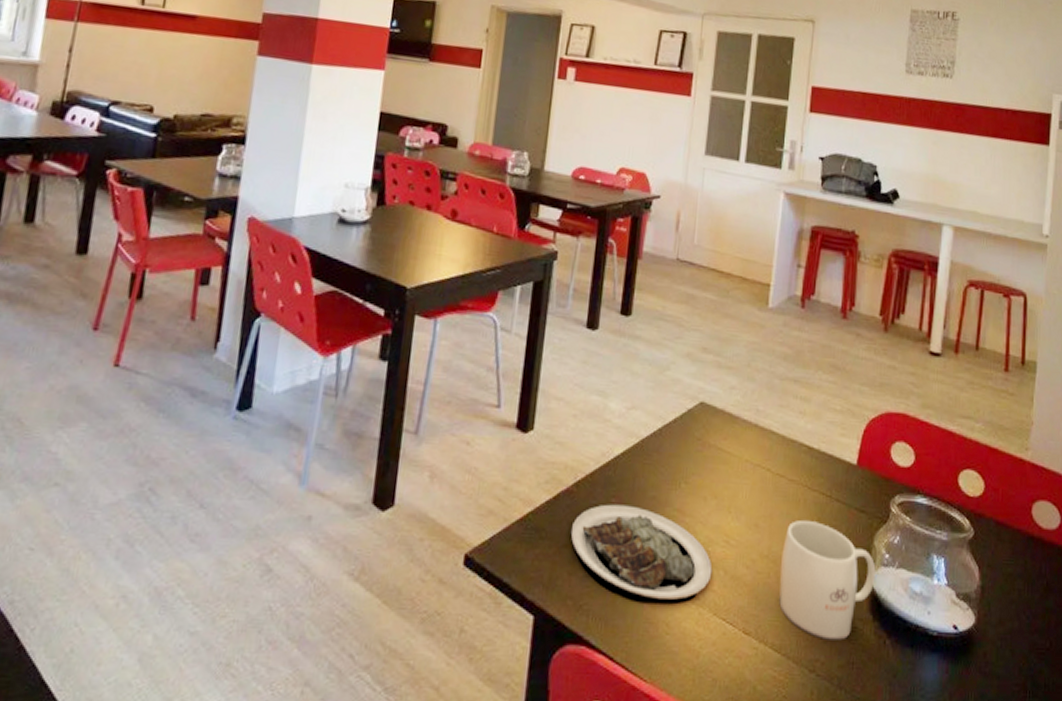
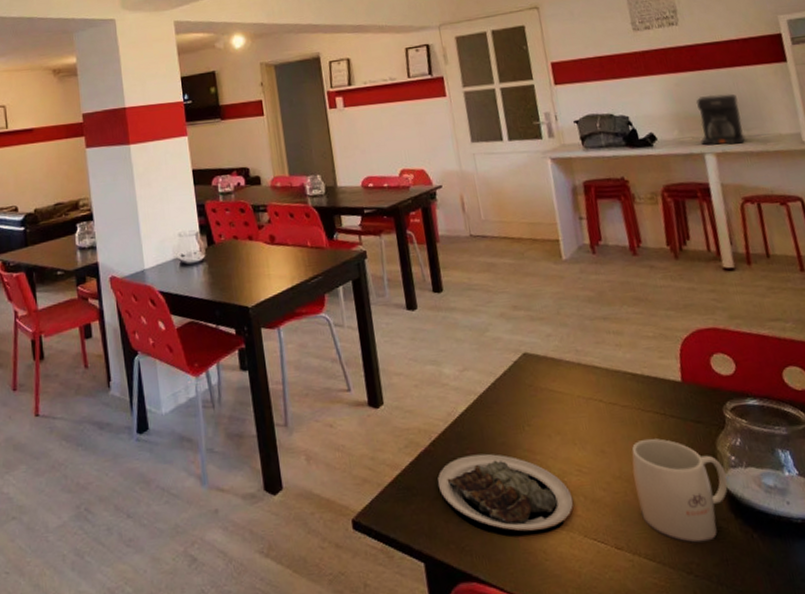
coffee maker: none [942,162,990,222] -> present [695,93,746,146]

